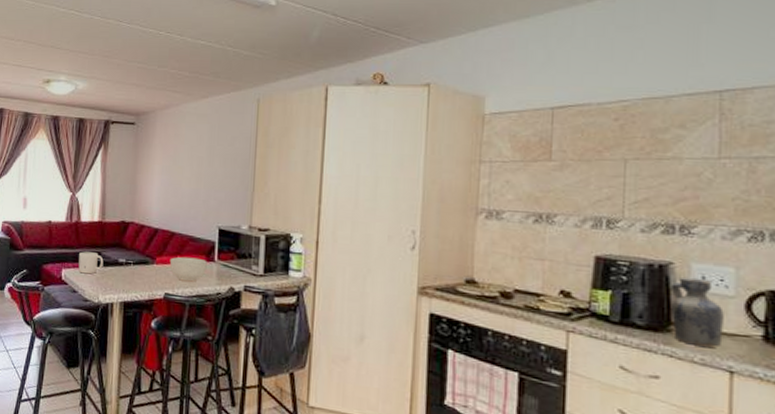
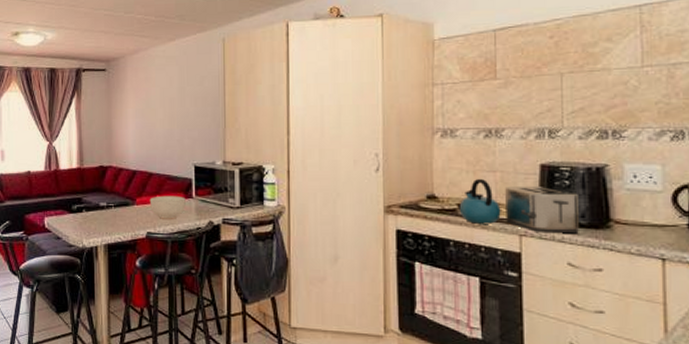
mug: present [78,251,104,274] -> none [60,199,85,220]
kettle: none [500,265,548,316] -> present [459,178,501,224]
toaster: none [552,277,636,335] -> present [505,185,579,234]
ceramic jug: present [670,277,724,348] -> none [608,177,655,238]

